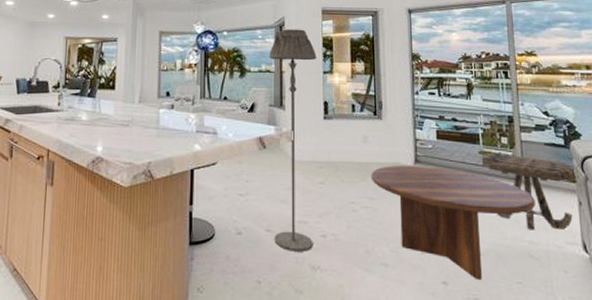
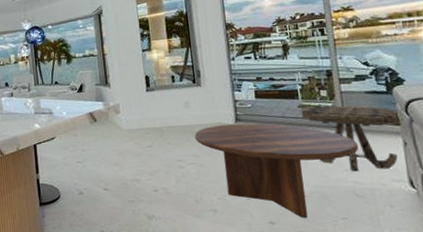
floor lamp: present [270,29,317,252] -> none [91,14,147,205]

